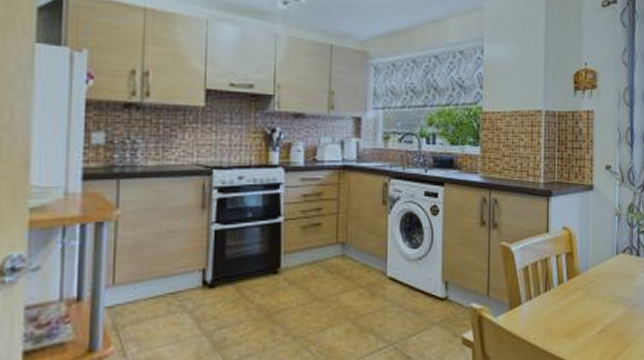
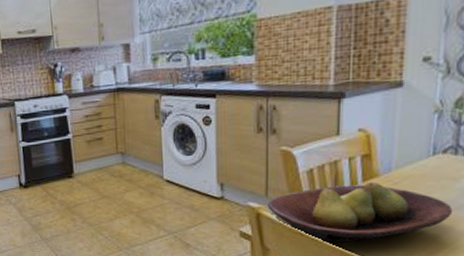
fruit bowl: none [489,280,632,346] -> present [268,181,452,243]

